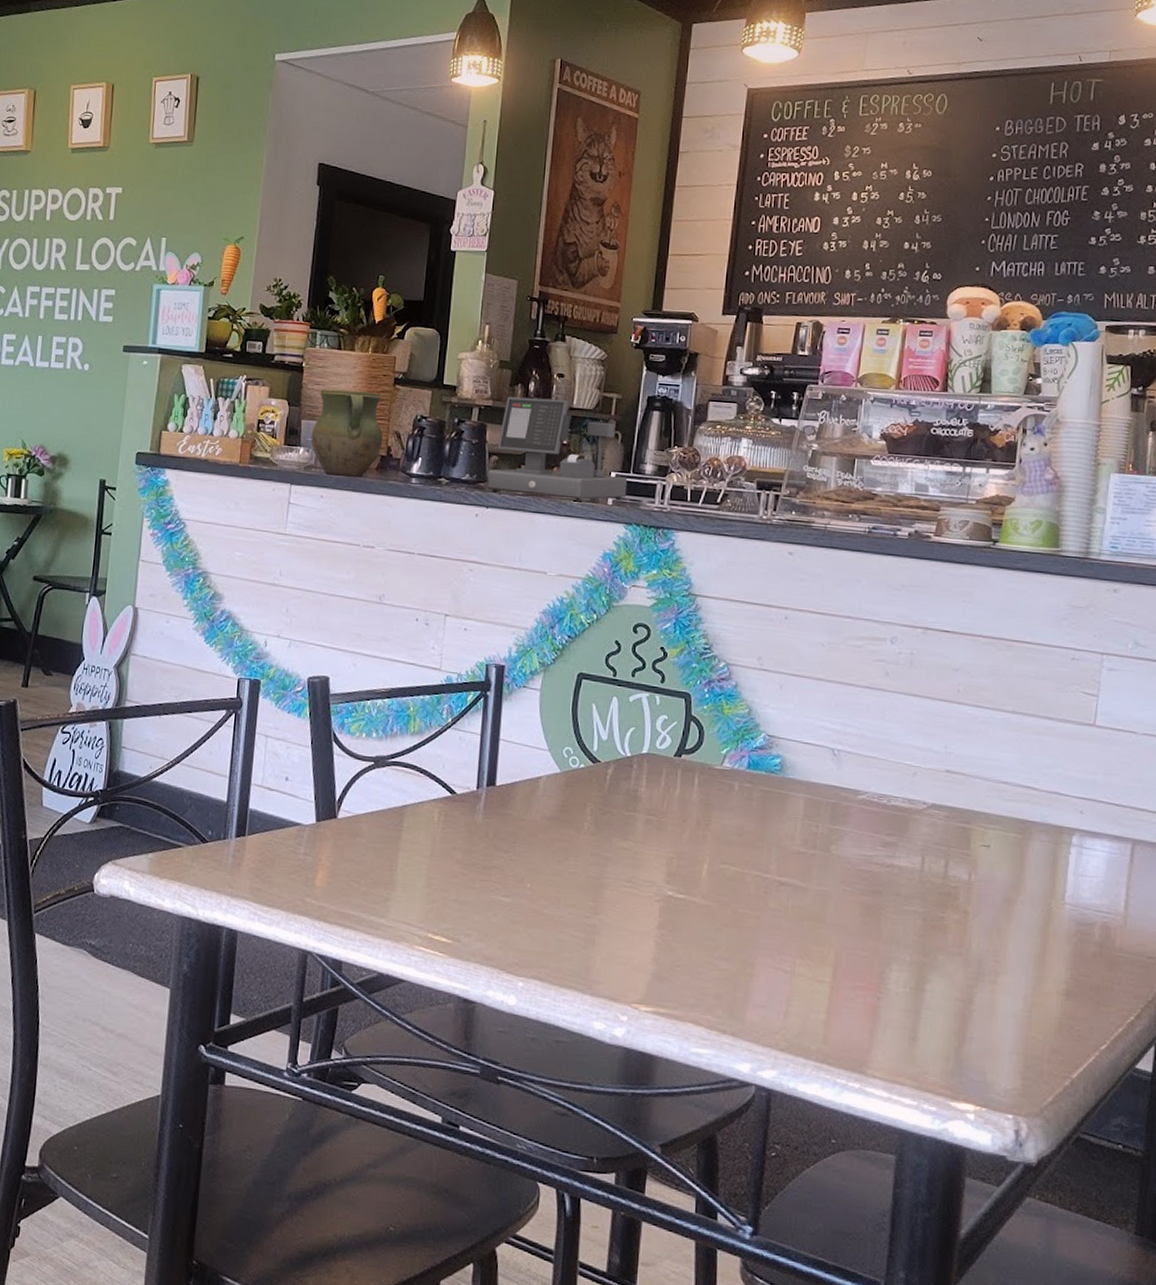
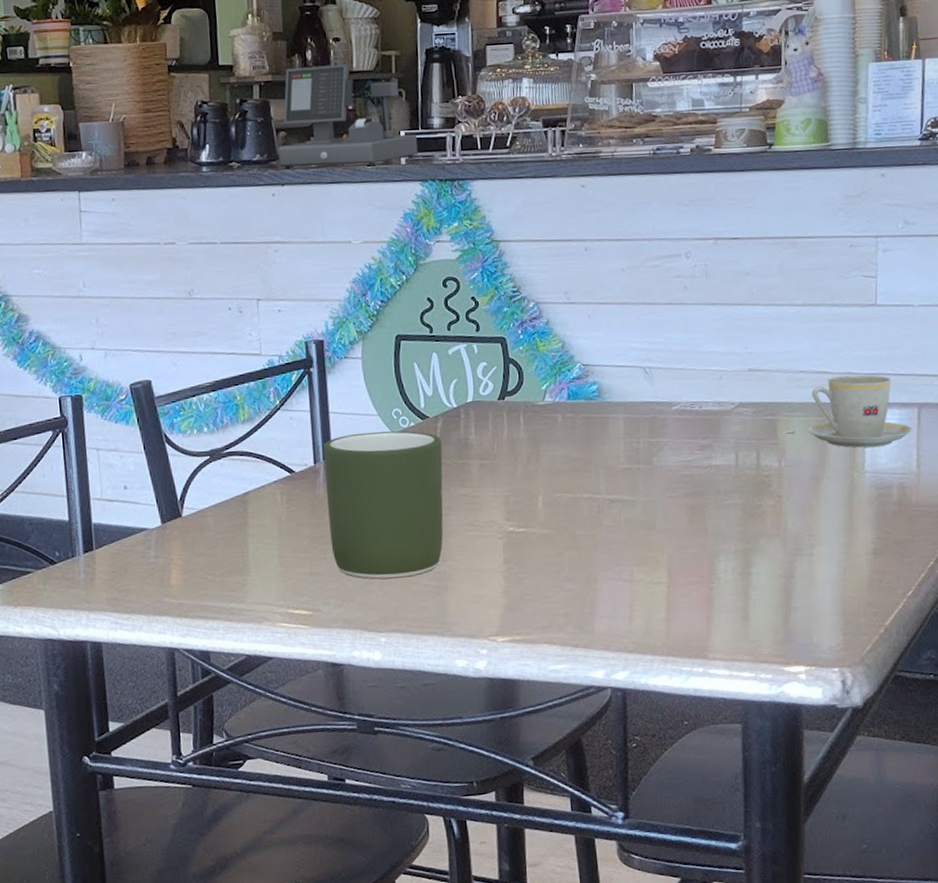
ceramic jug: present [310,389,383,478] -> none [91,83,167,176]
mug: none [481,765,610,924] -> present [323,431,444,580]
teacup: none [1004,794,1123,879] -> present [807,374,913,448]

